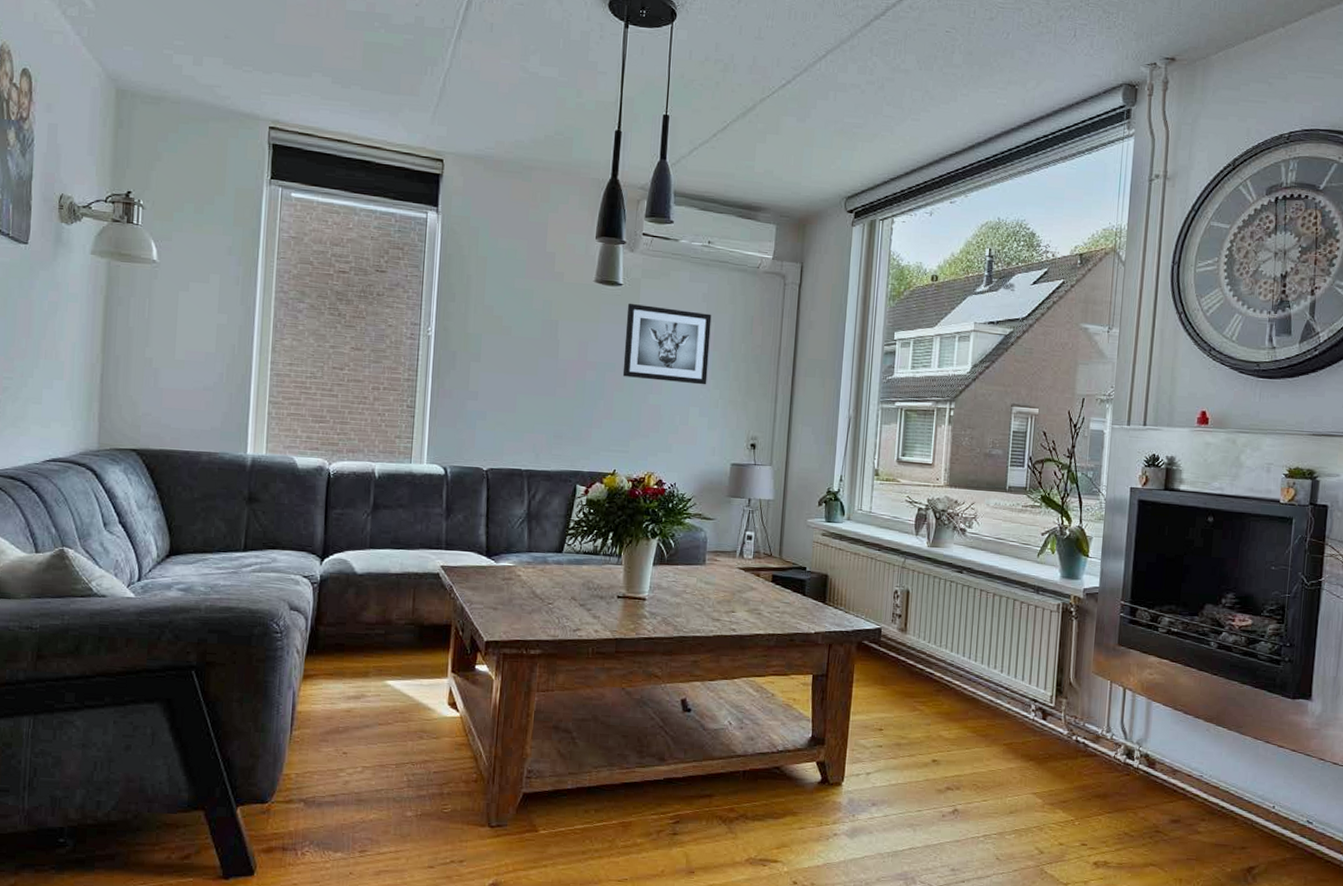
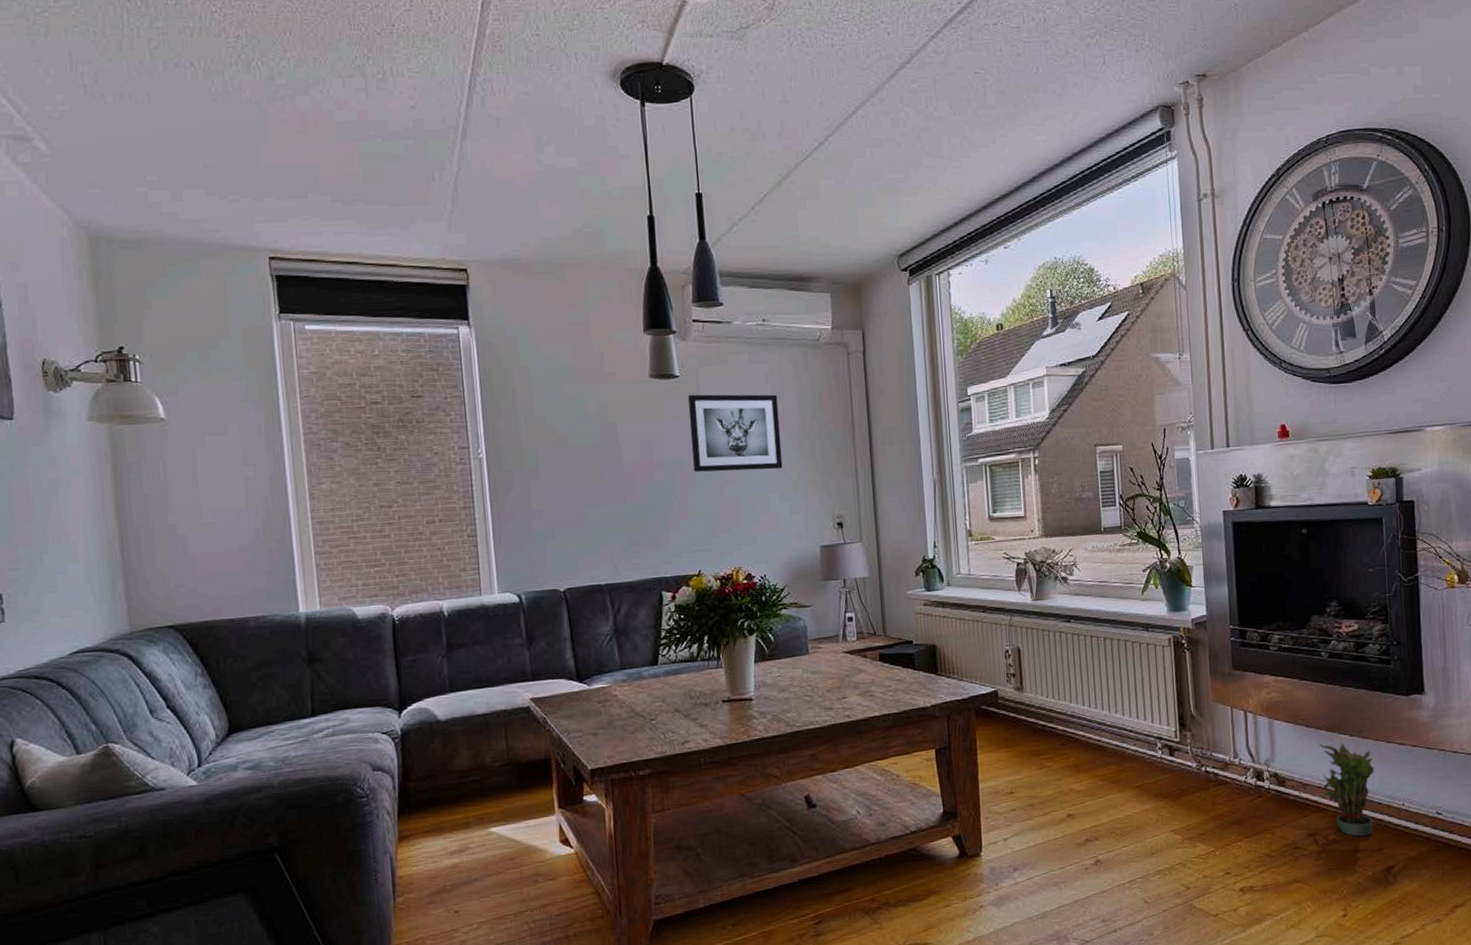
potted plant: none [1192,732,1249,832] -> present [1318,743,1374,837]

